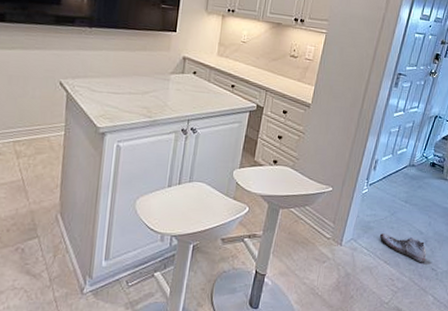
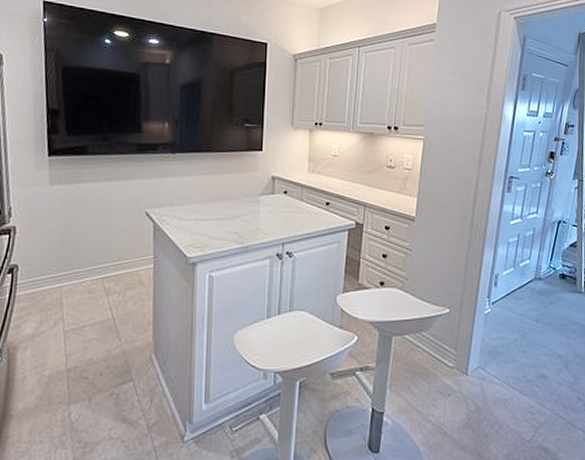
shoe: present [380,233,427,262] -> none [511,359,569,391]

